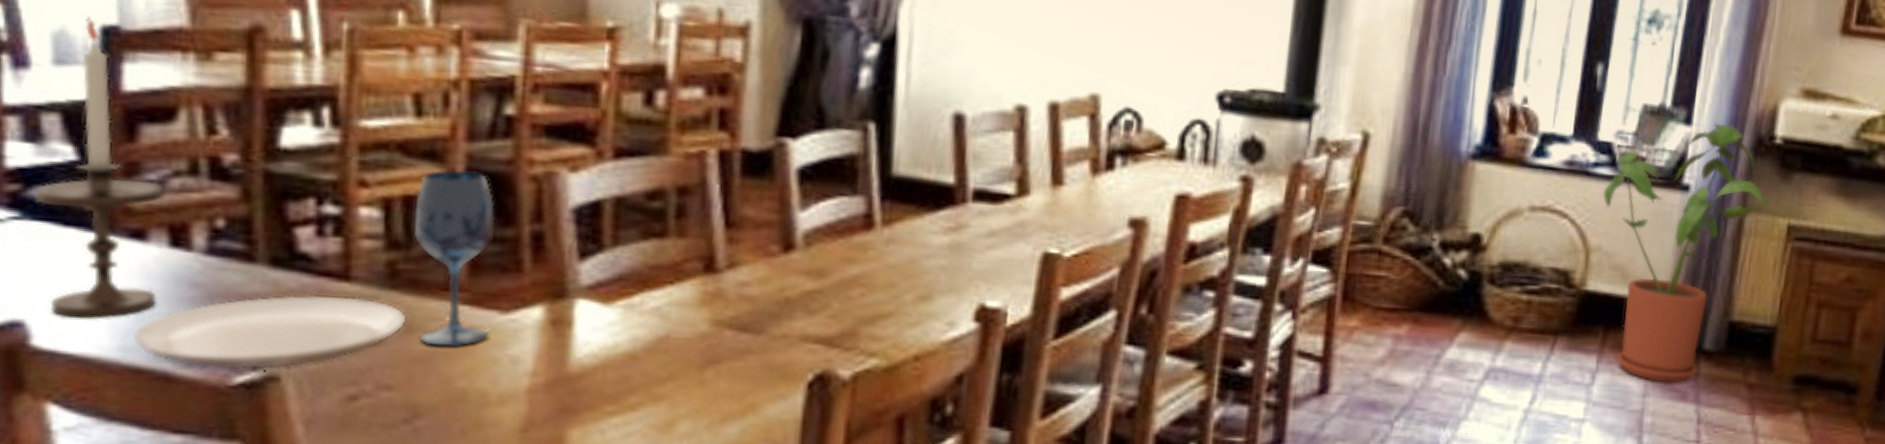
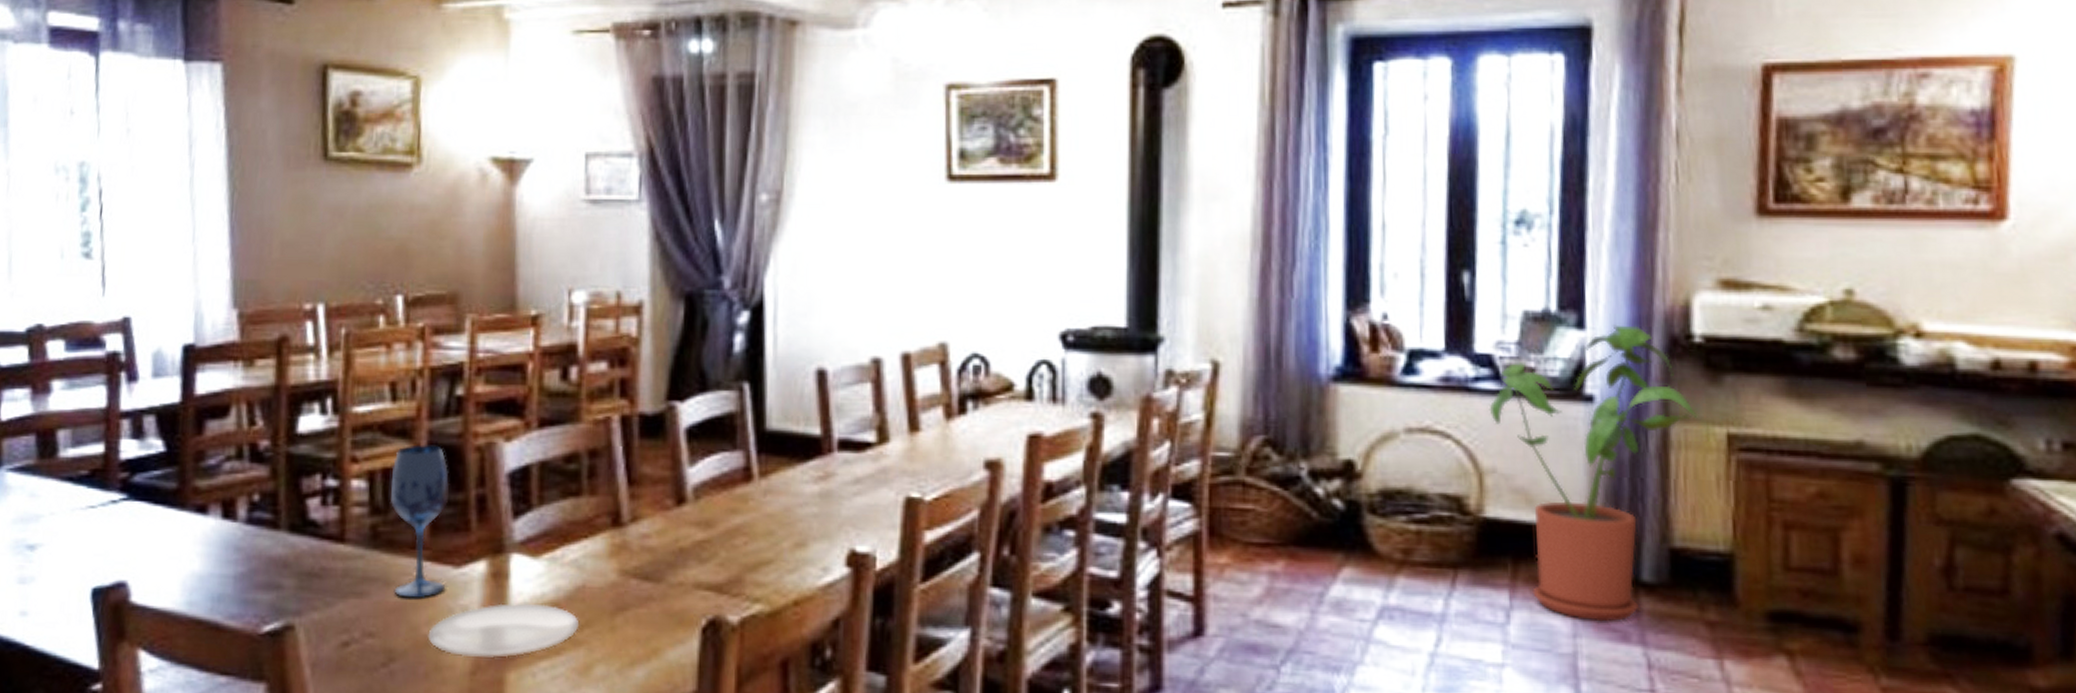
candlestick: present [35,16,164,318] -> none [137,338,219,579]
plate: present [133,295,405,369] -> none [196,555,384,620]
plate: none [465,354,661,414] -> present [428,603,580,658]

